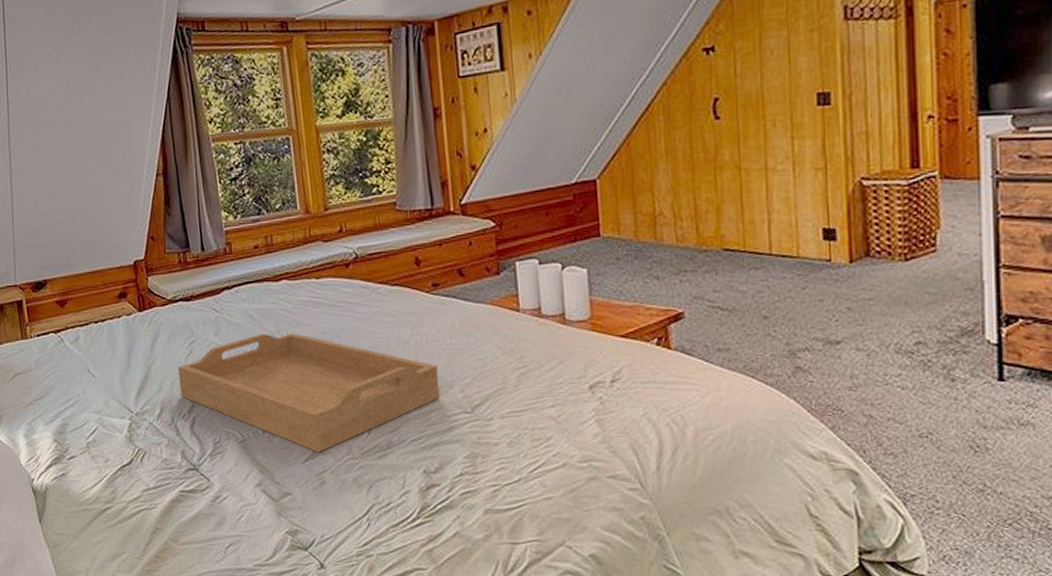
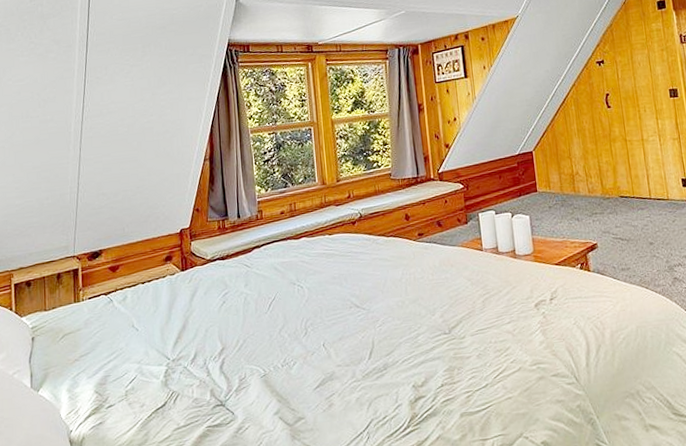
serving tray: present [177,333,440,453] -> none [212,280,425,379]

